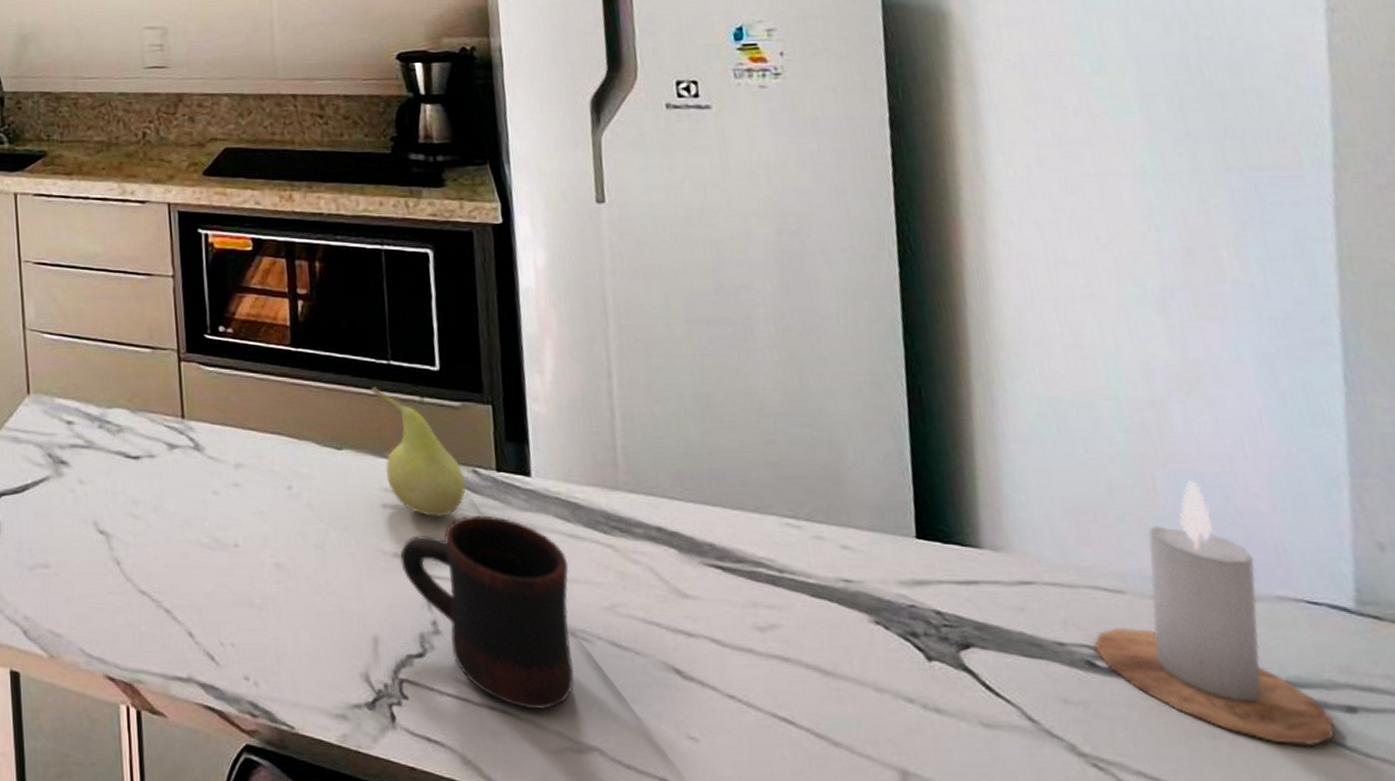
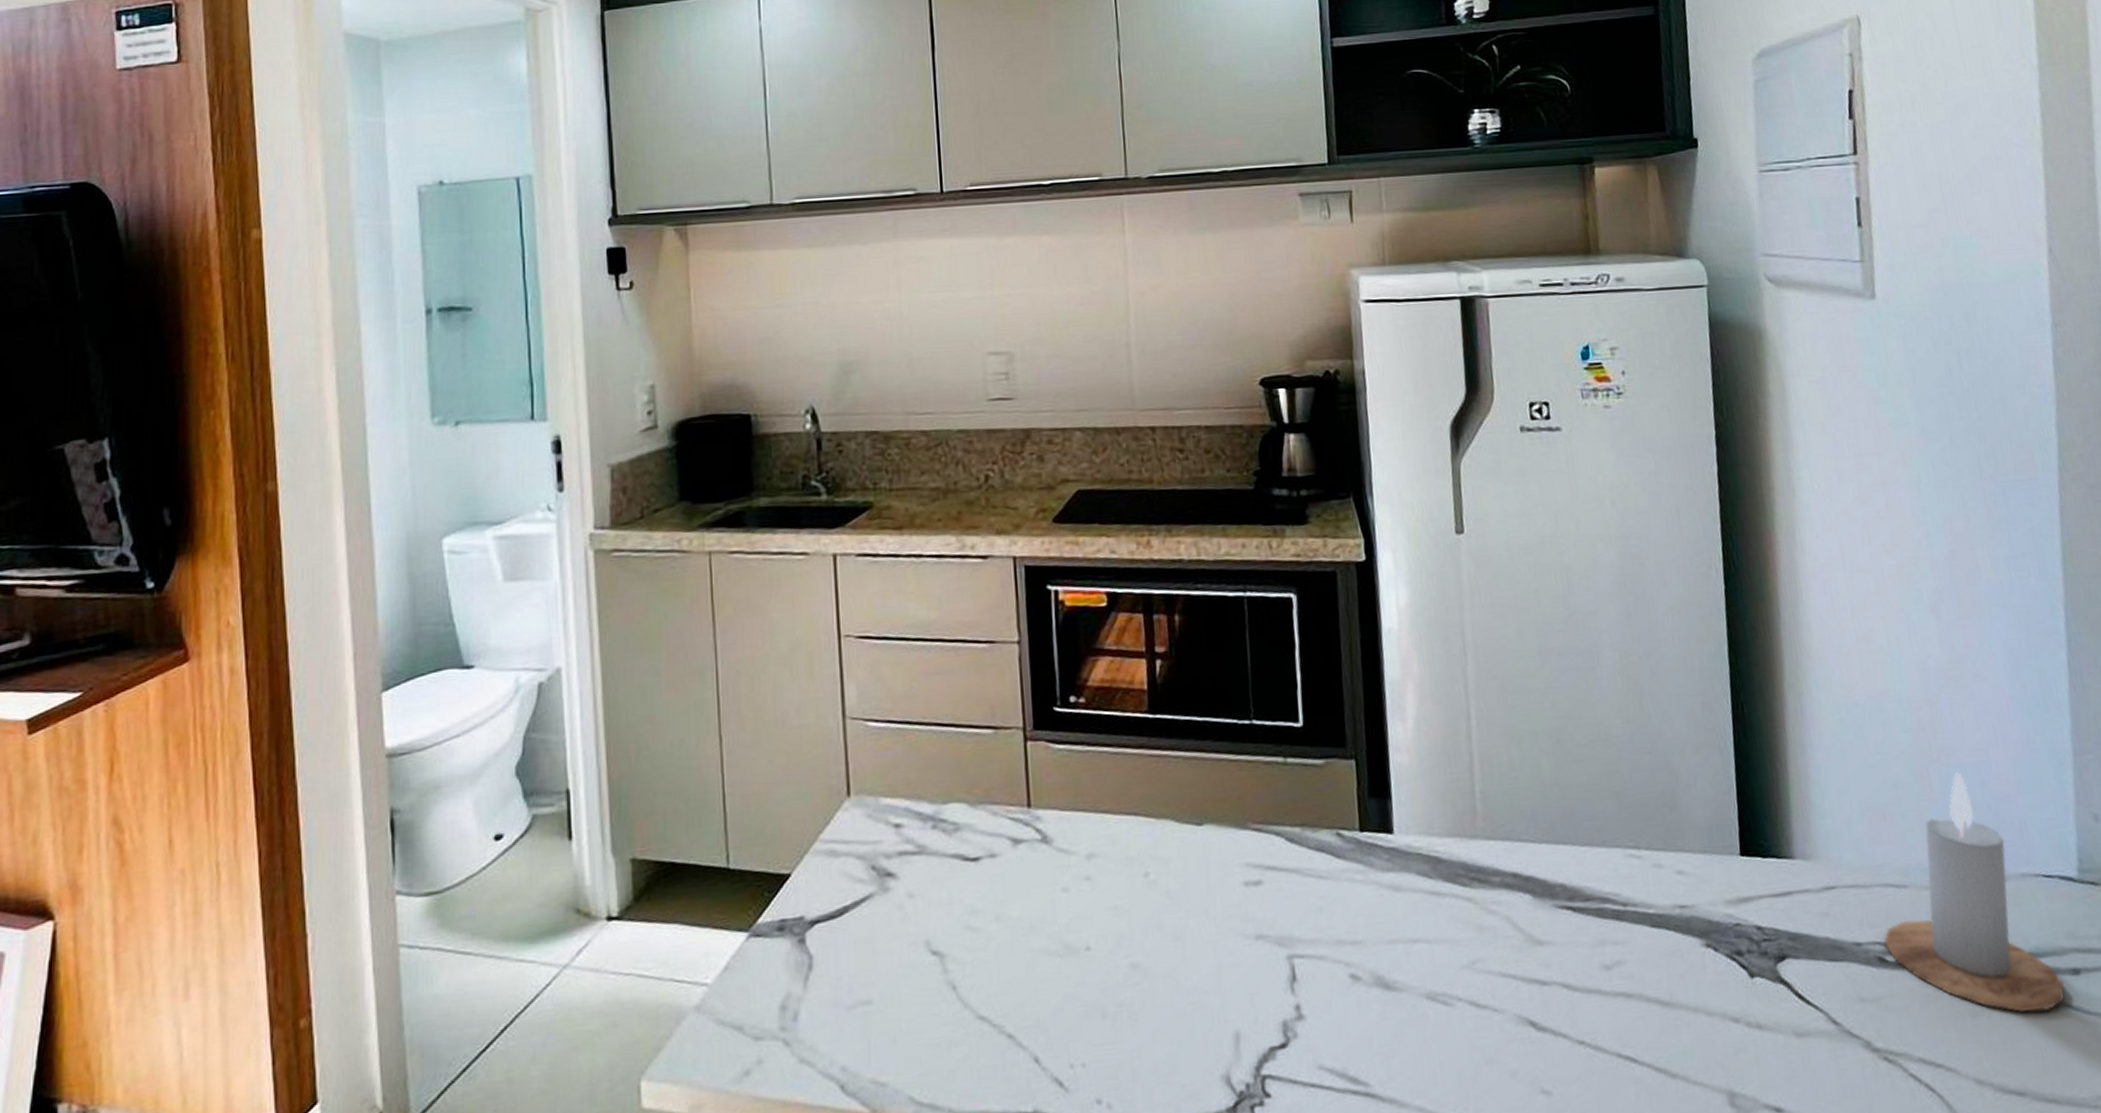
fruit: present [371,387,466,517] -> none [1232,751,1329,890]
mug: present [400,516,574,711] -> none [1262,881,1436,1089]

